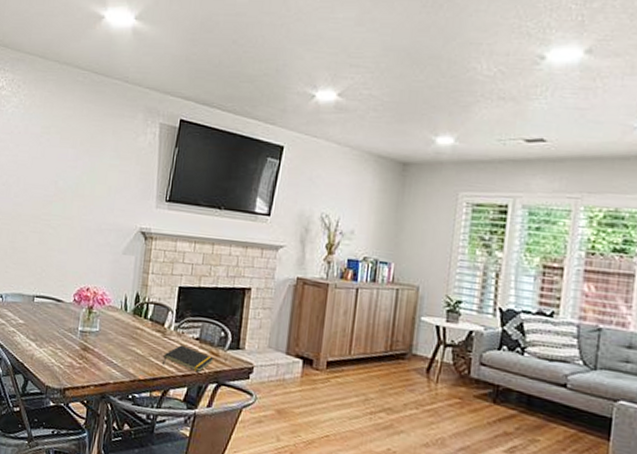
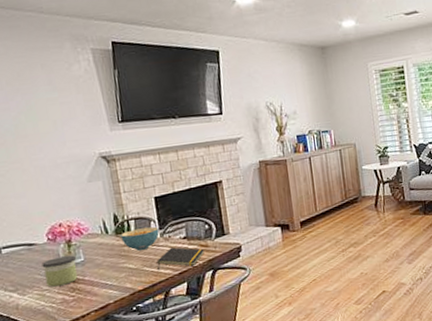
candle: none [61,319,92,350] -> present [41,255,78,287]
cereal bowl: none [137,314,175,339] -> present [120,226,160,251]

